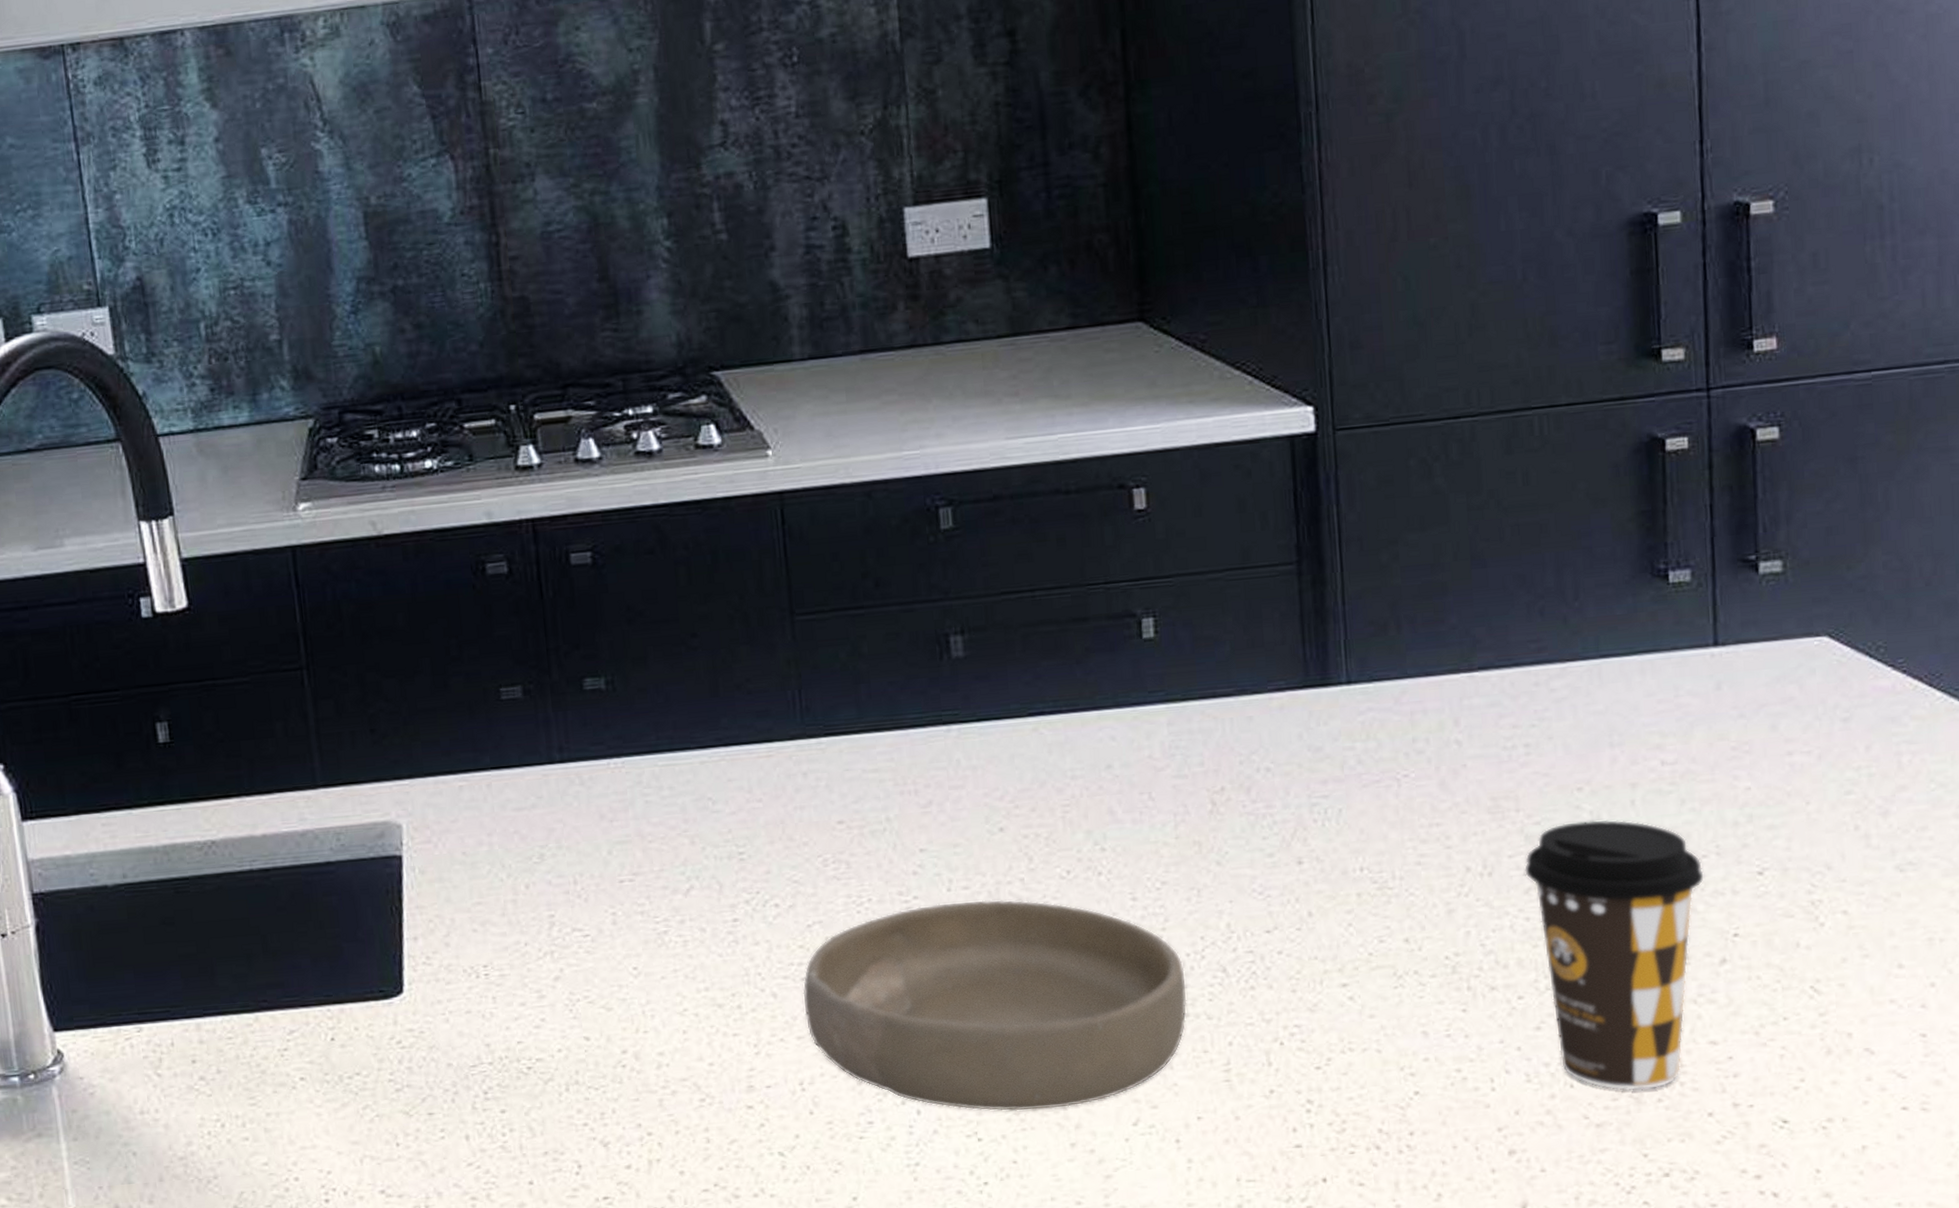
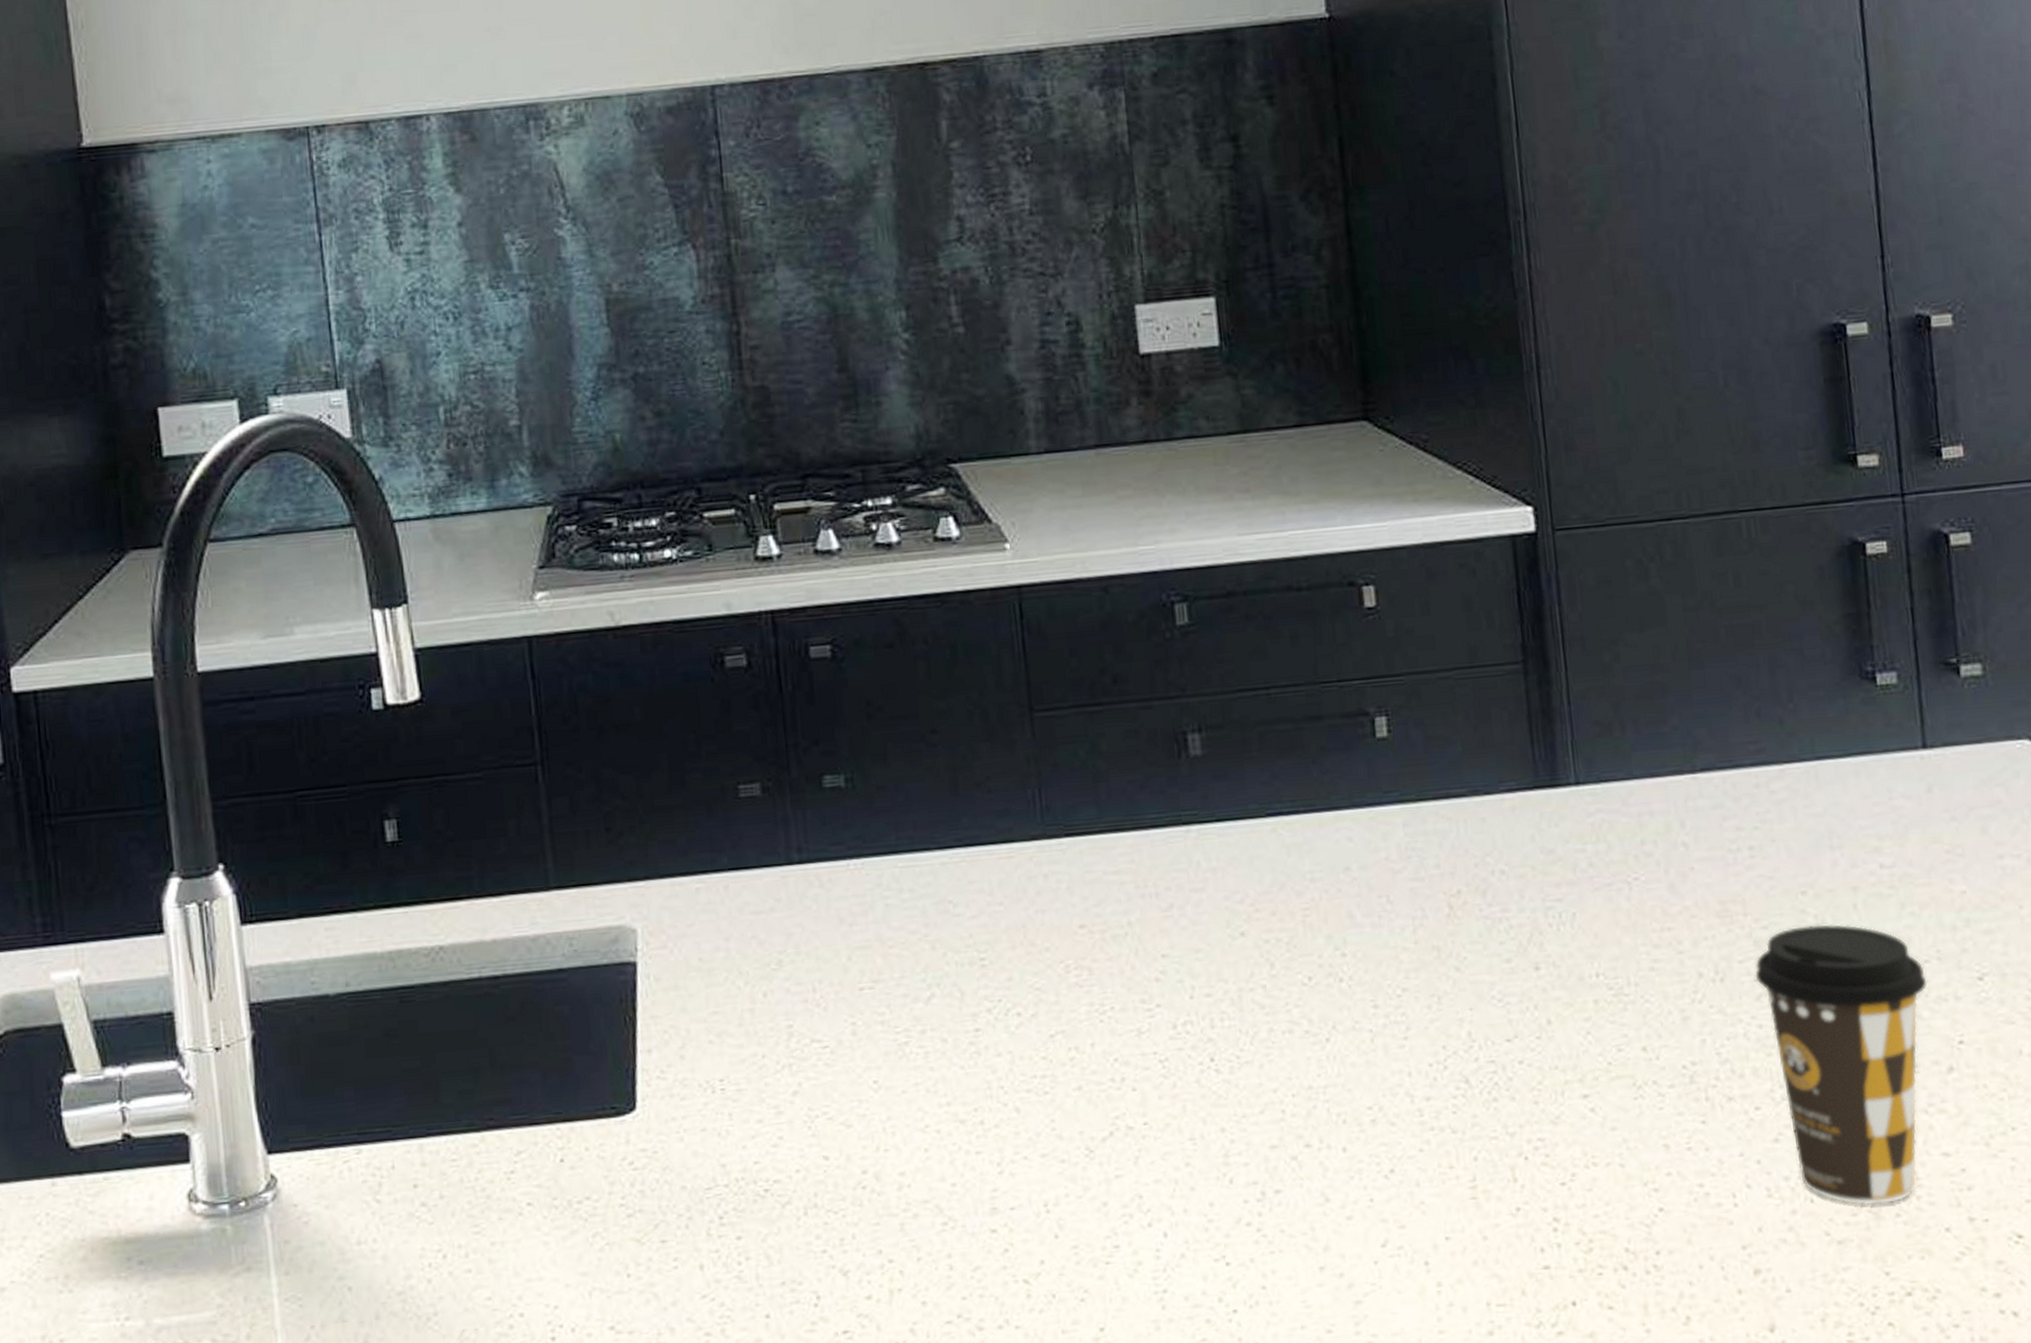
bowl: present [802,899,1187,1112] -> none [1046,1007,1432,1233]

